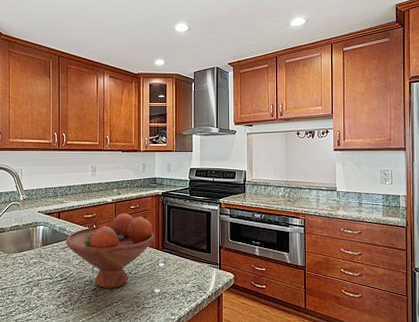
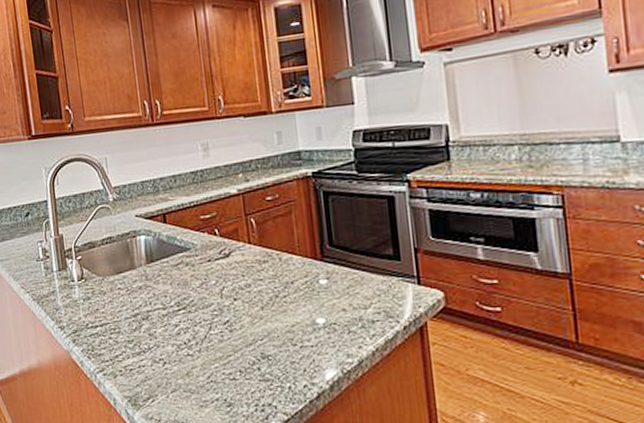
fruit bowl: present [65,213,155,289] -> none [178,208,309,320]

